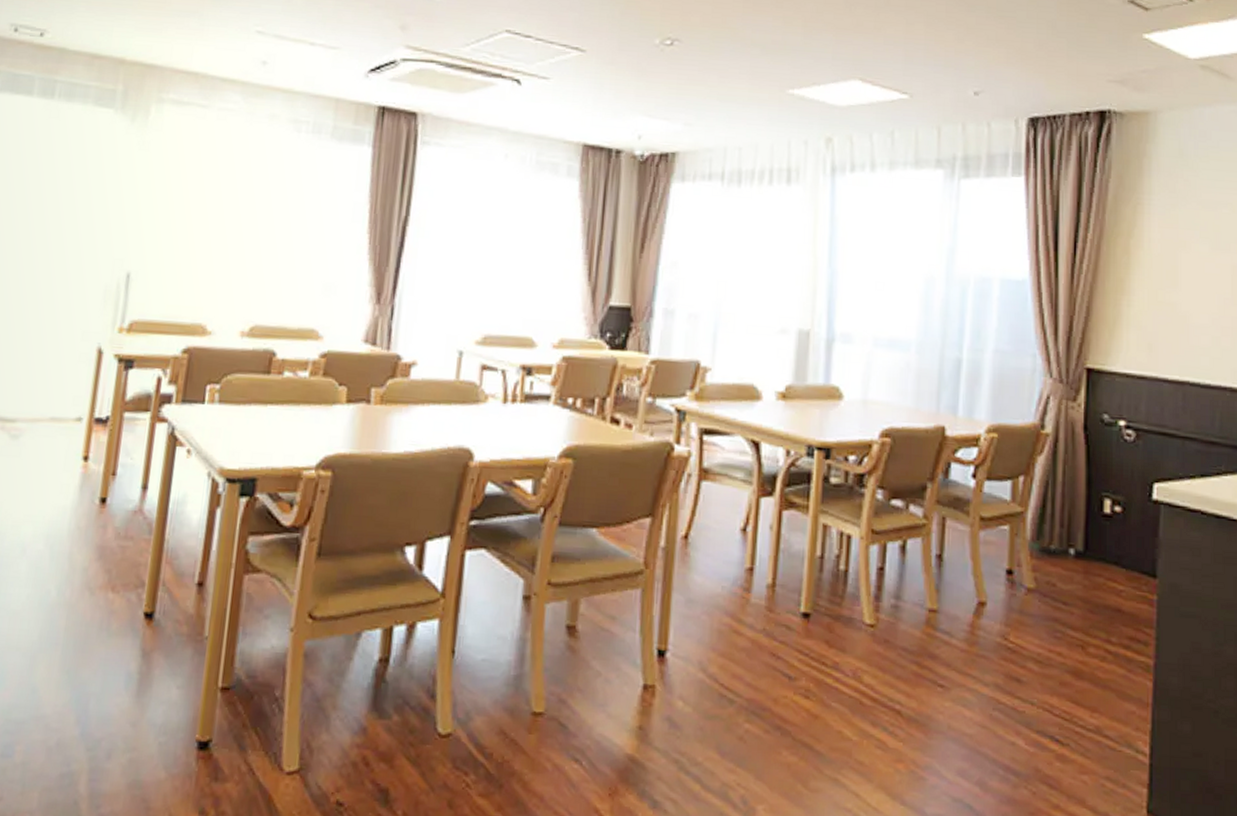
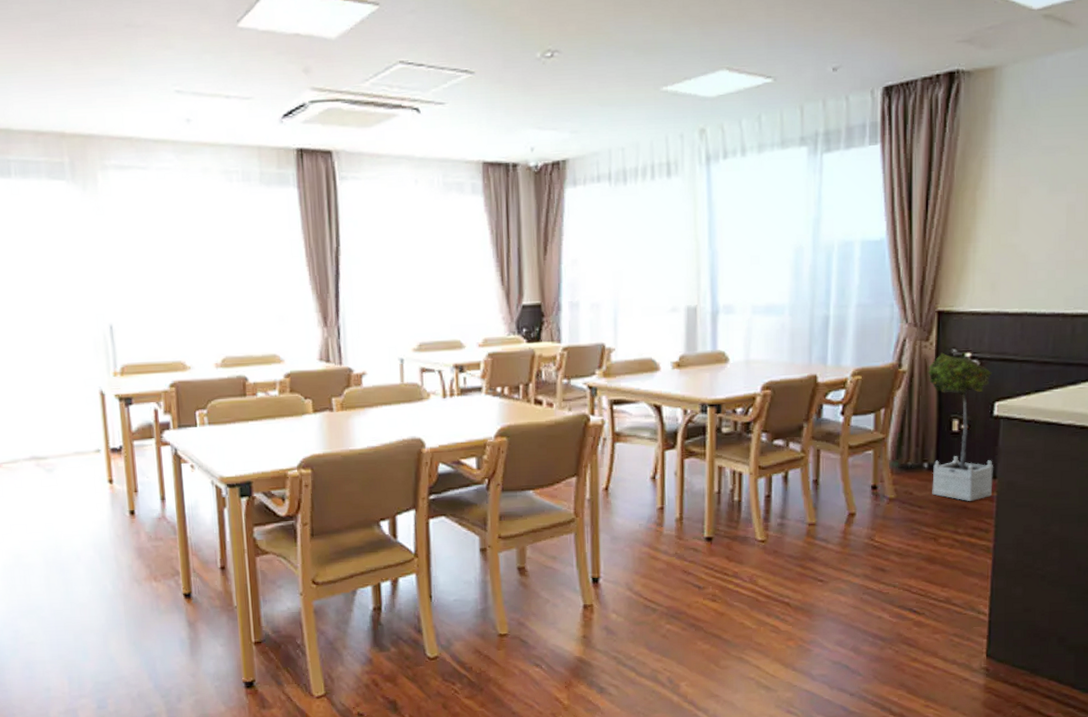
potted tree: none [1075,417,1153,603] -> present [928,352,993,501]

